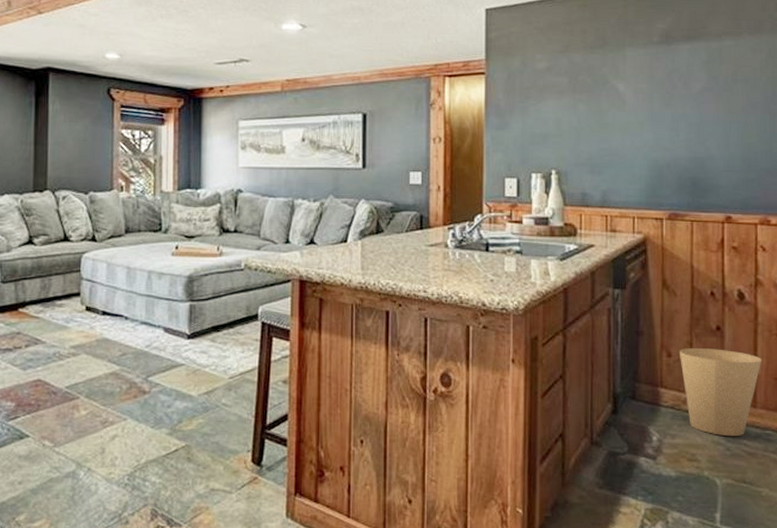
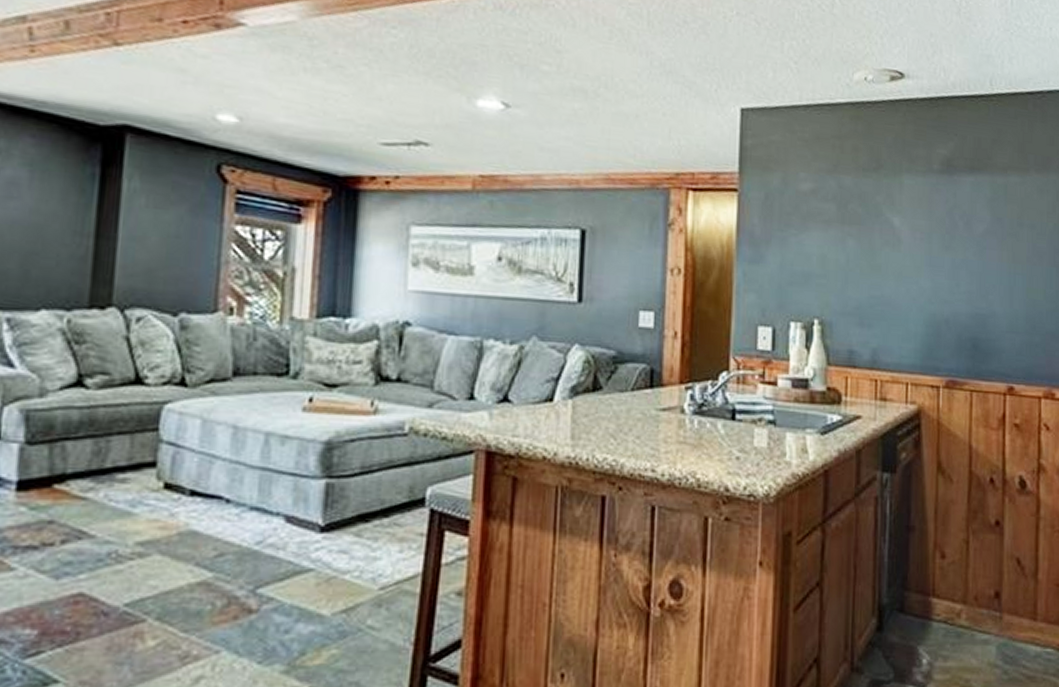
trash can: present [679,348,762,437] -> none [954,547,1044,657]

